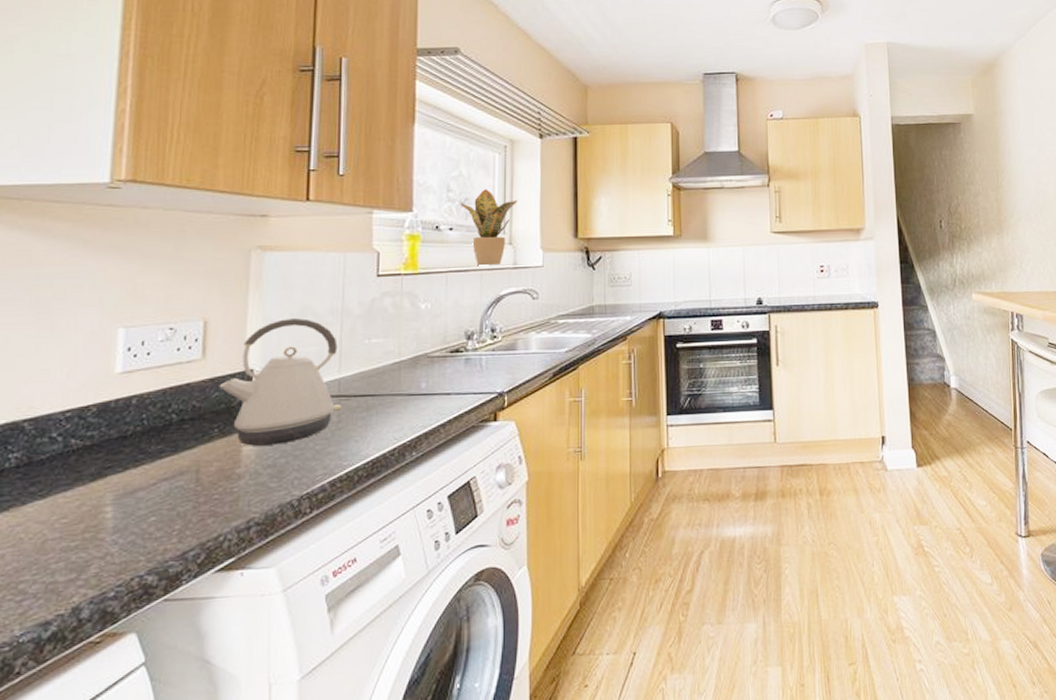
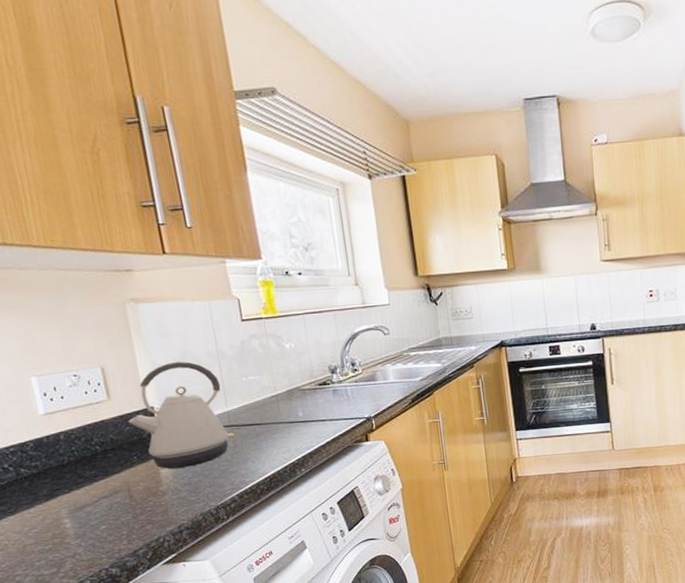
potted plant: present [460,189,518,265] -> none [304,233,358,306]

